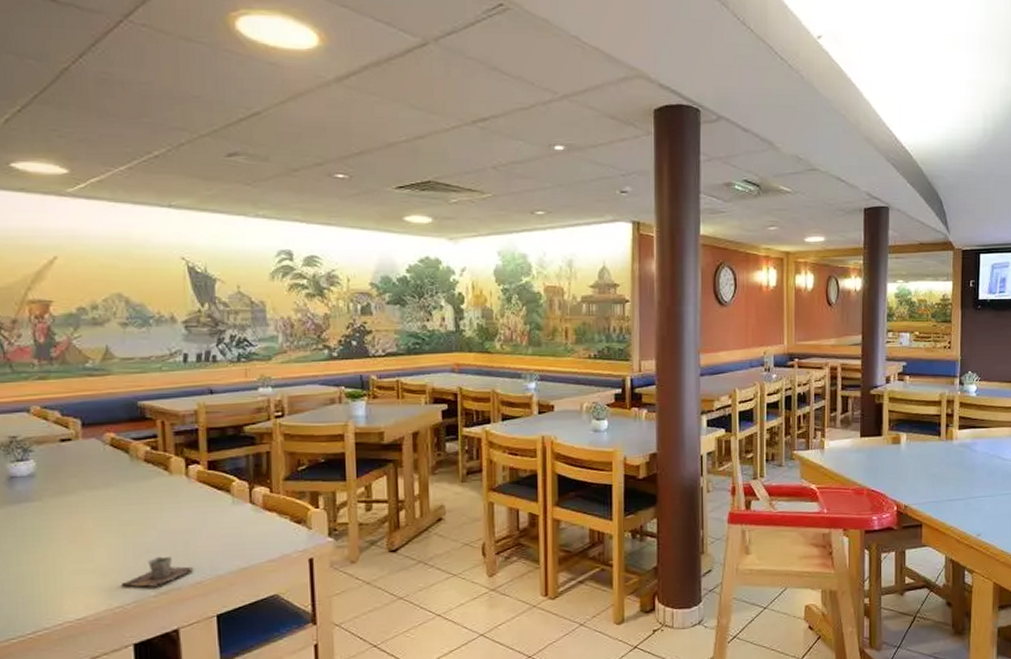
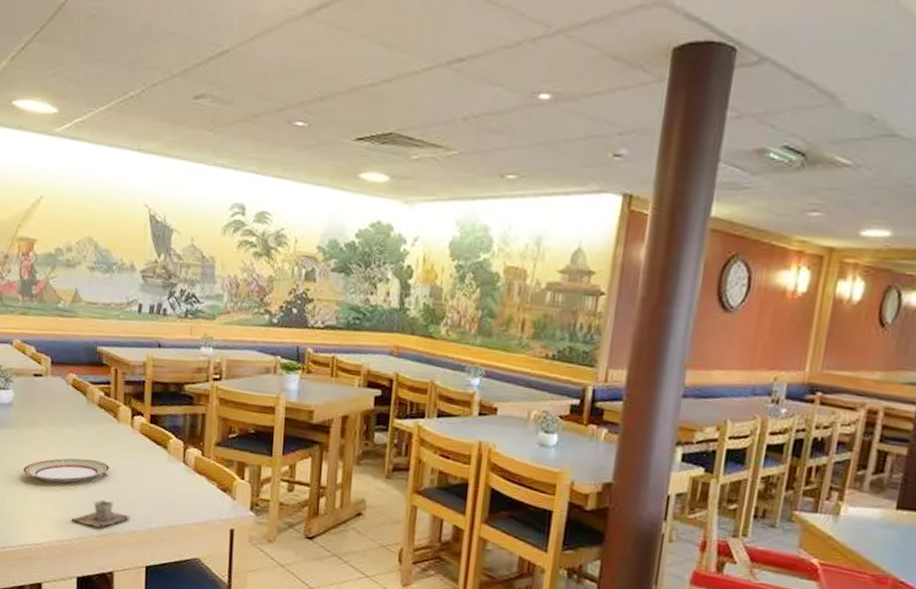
plate: none [54,517,165,550] -> present [23,458,110,483]

